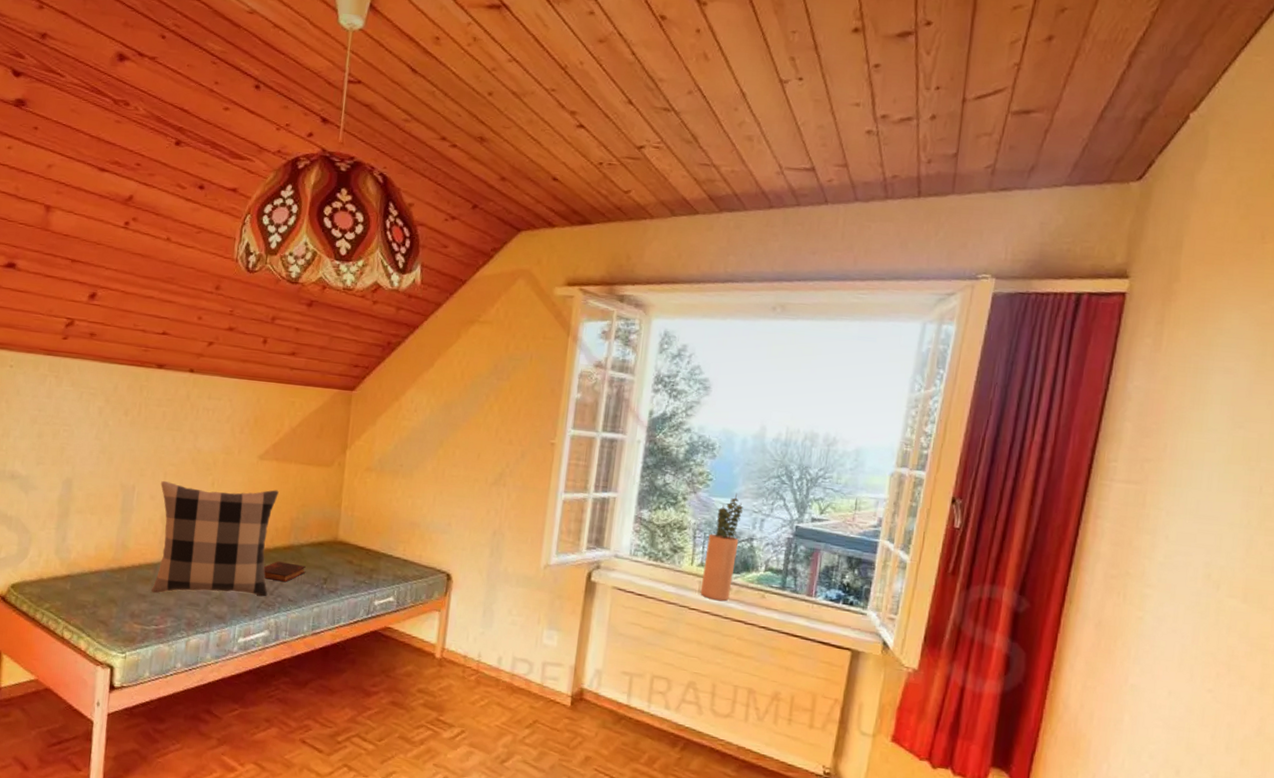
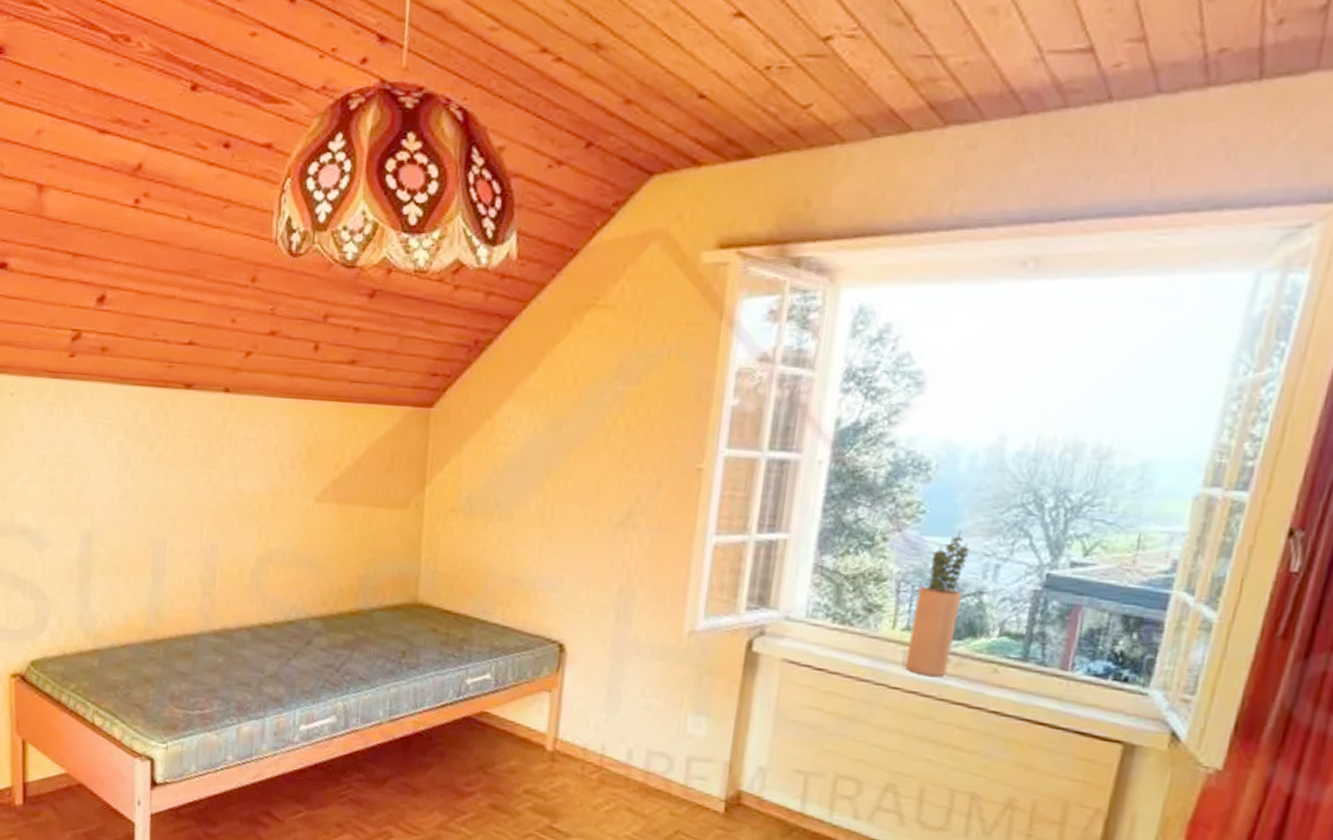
pillow: present [151,481,279,596] -> none [193,532,341,674]
book: present [263,561,306,583] -> none [326,630,379,657]

